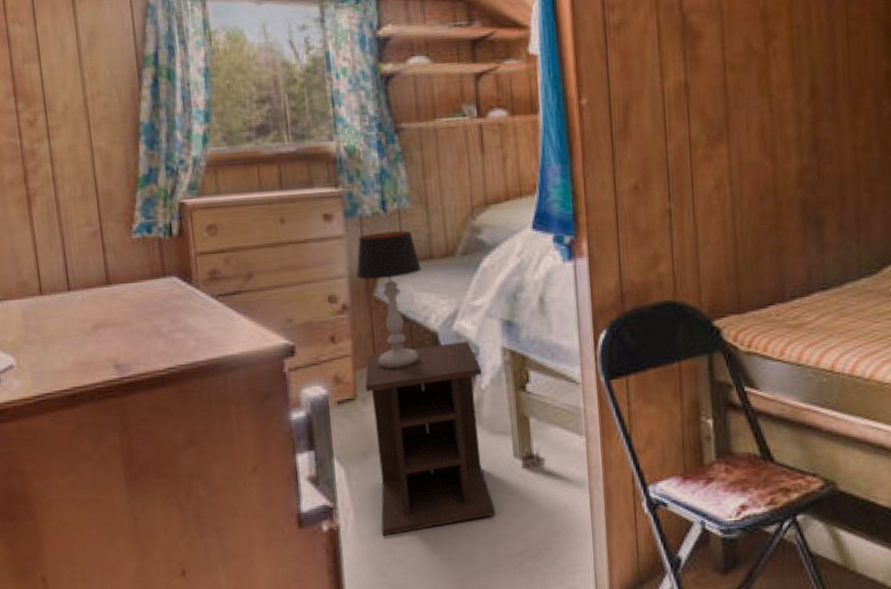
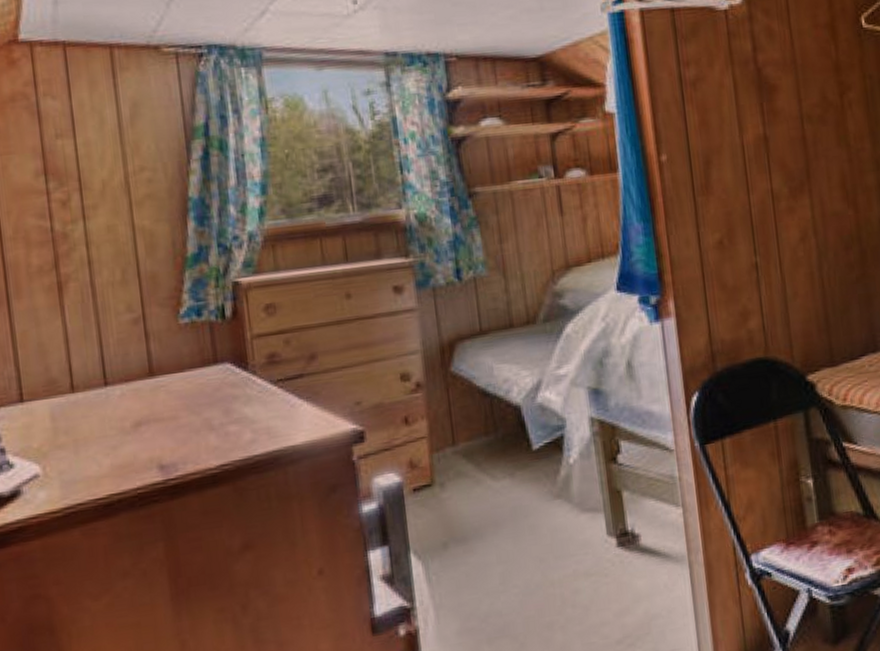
table lamp: present [356,230,421,369] -> none [430,299,501,449]
nightstand: present [365,340,496,536] -> none [443,413,591,636]

